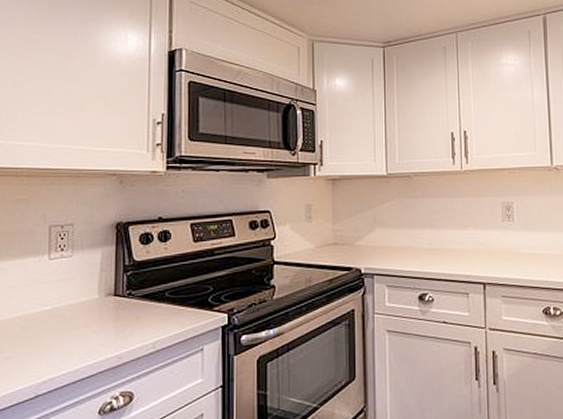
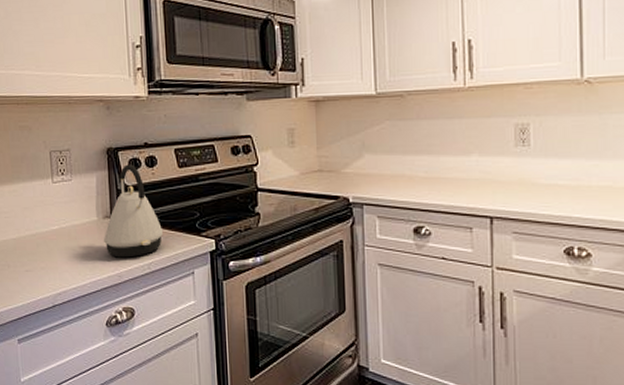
kettle: none [104,239,173,338] -> present [104,164,164,258]

